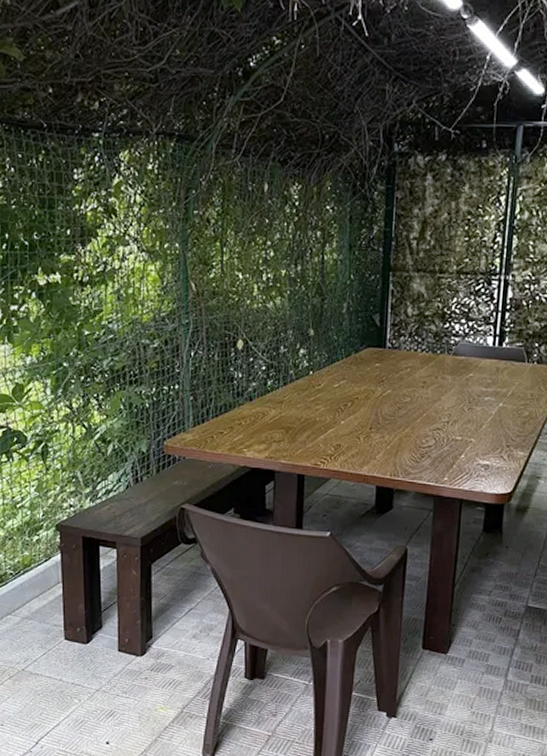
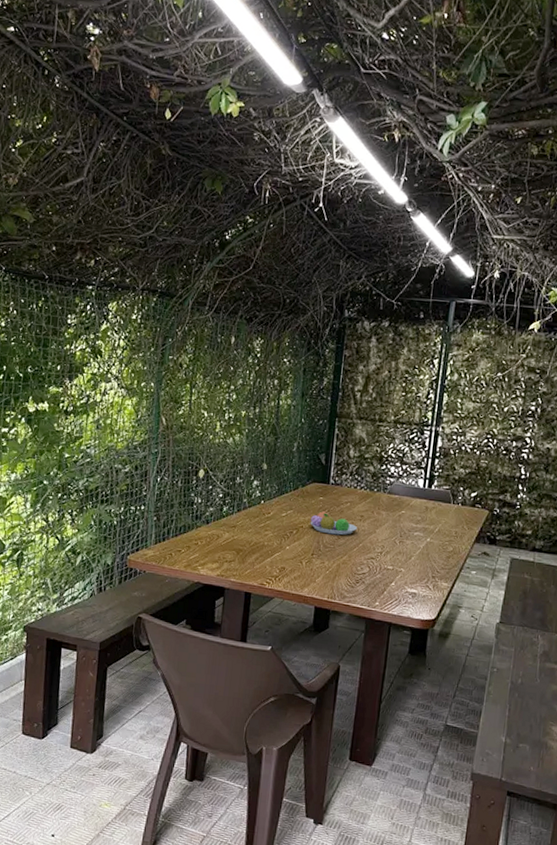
fruit bowl: none [366,379,421,406] -> present [310,511,358,536]

